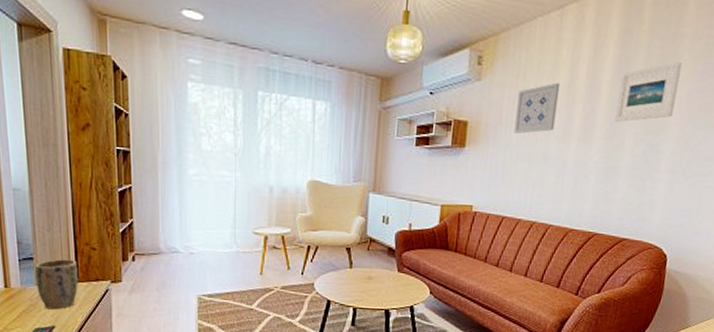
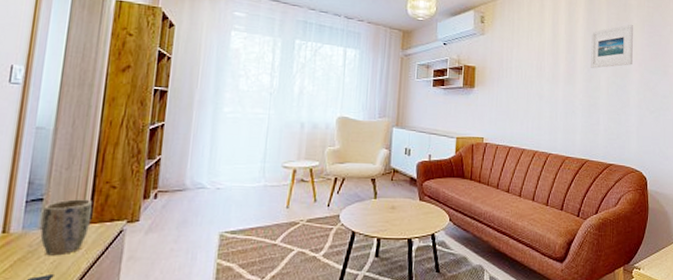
wall art: present [514,82,561,134] -> none [513,37,546,77]

